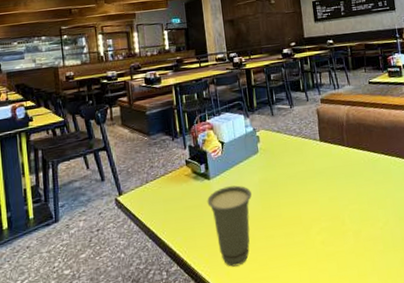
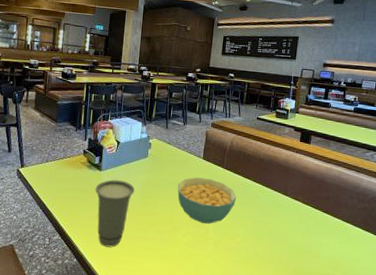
cereal bowl: none [298,161,368,215] -> present [177,177,237,224]

